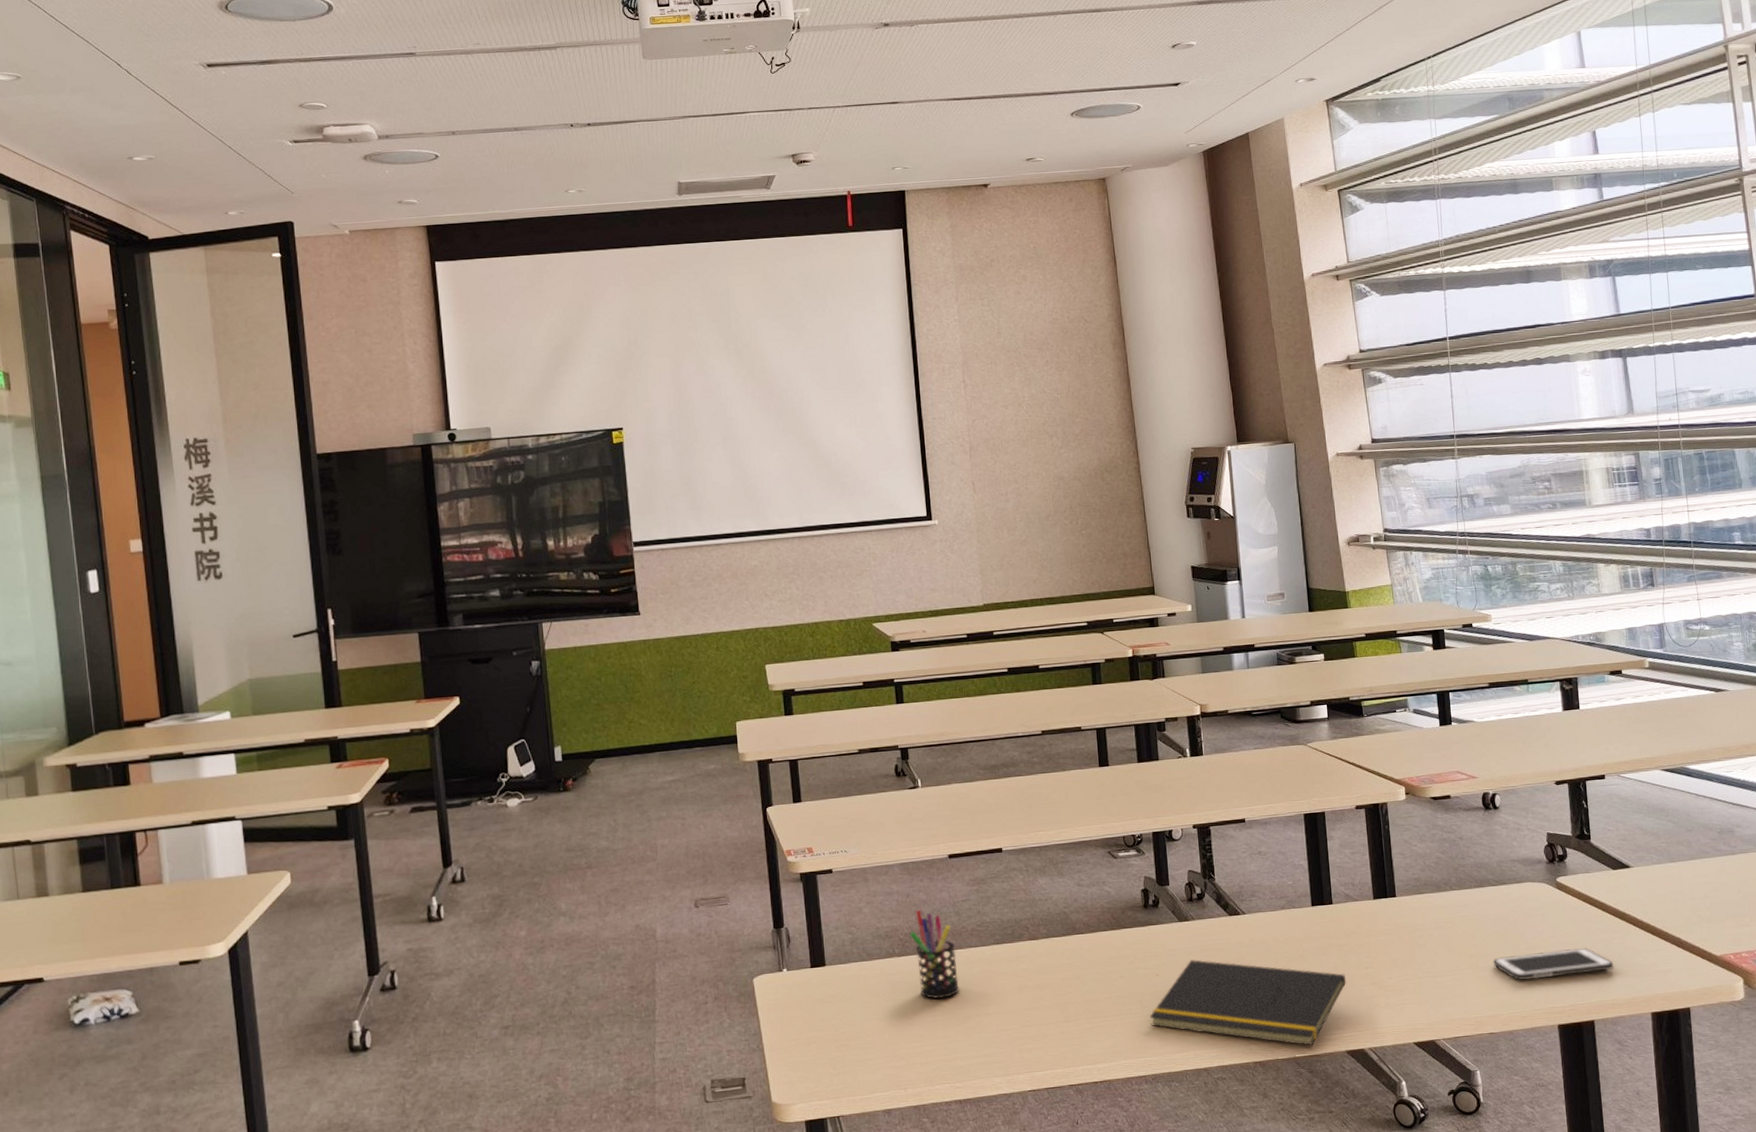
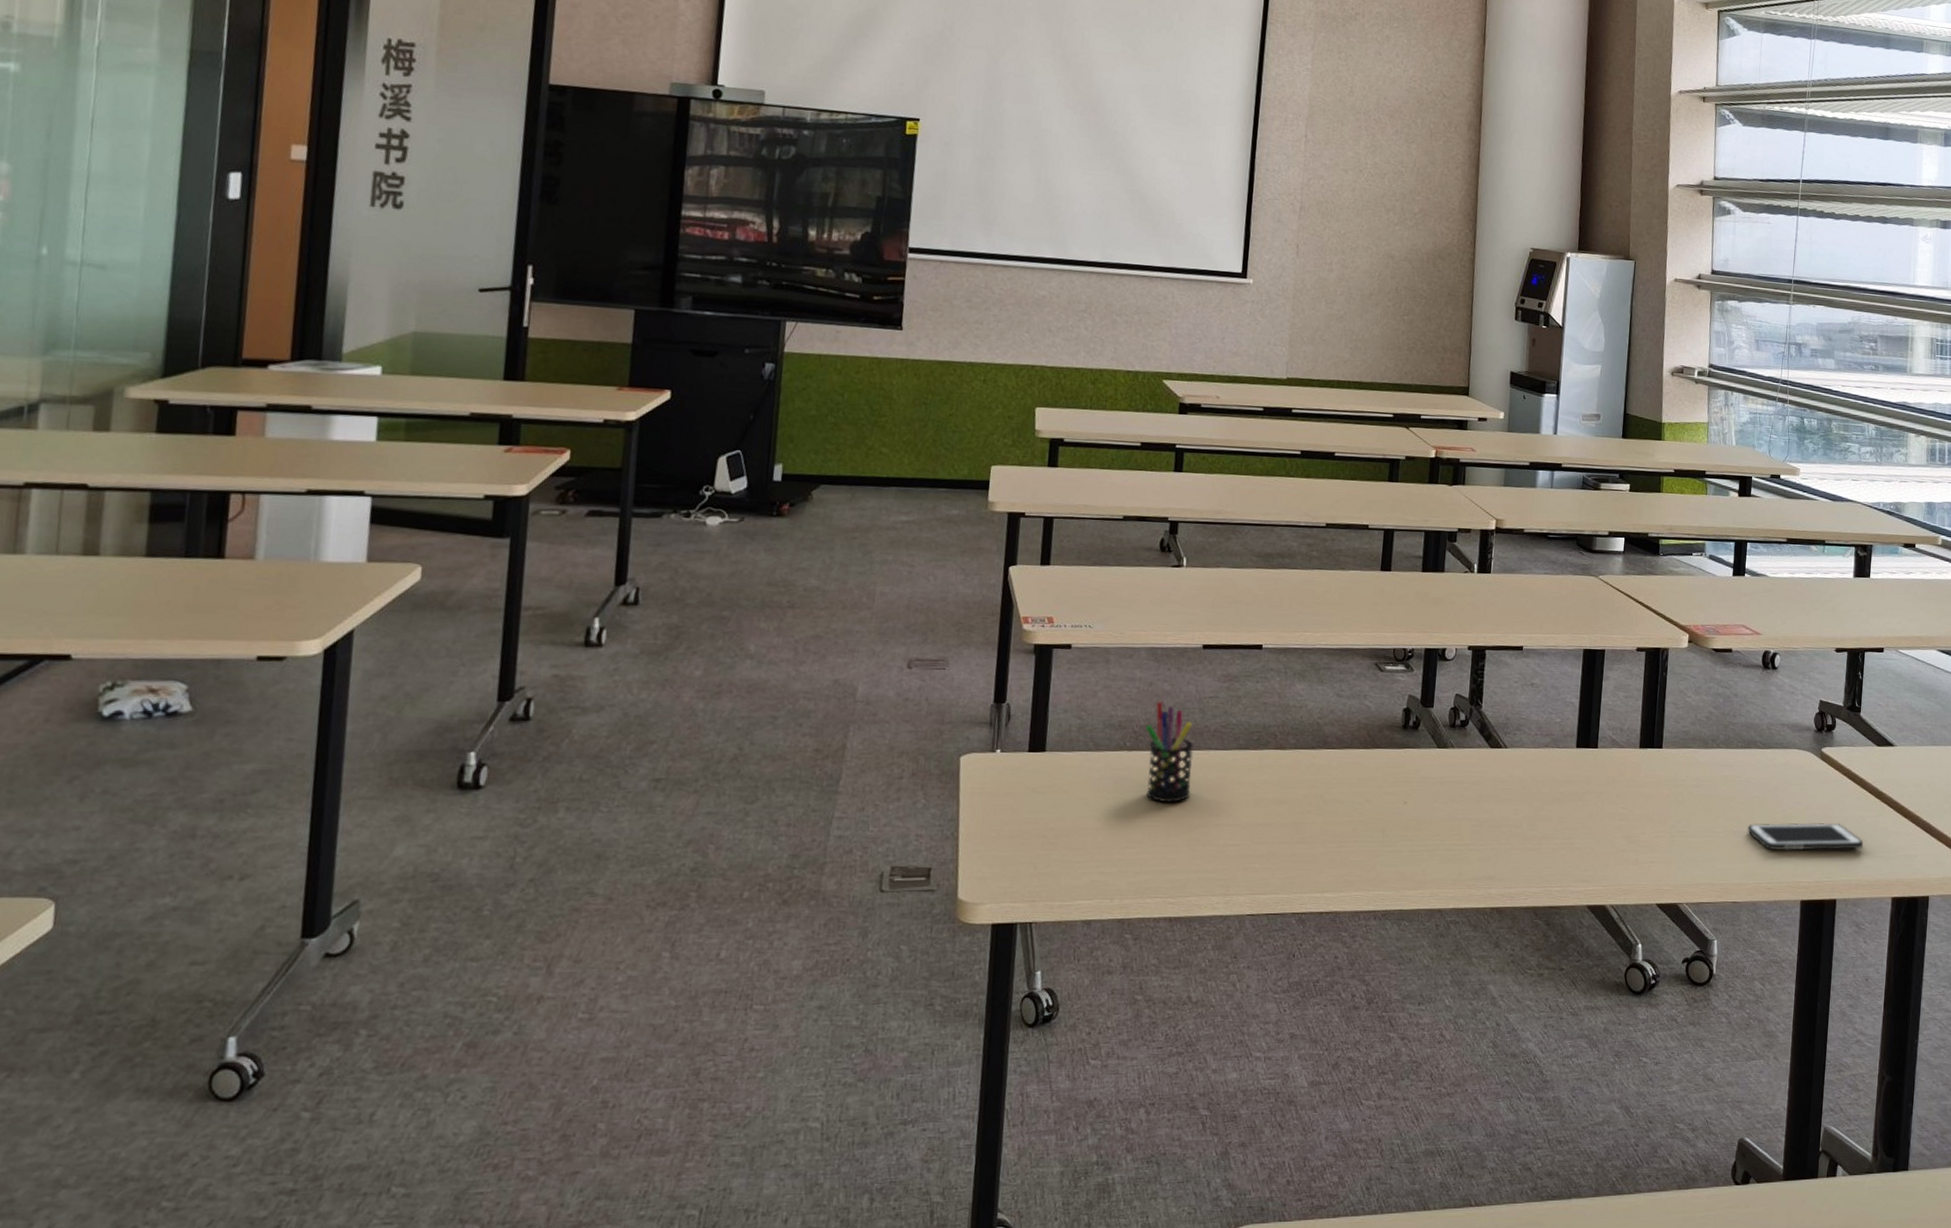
notepad: present [1149,959,1347,1046] -> none [1389,791,1599,896]

